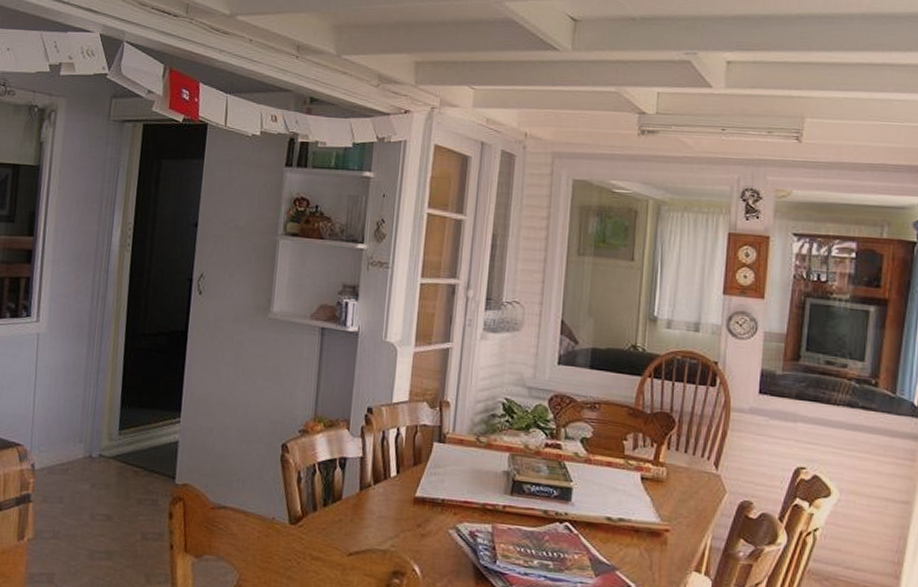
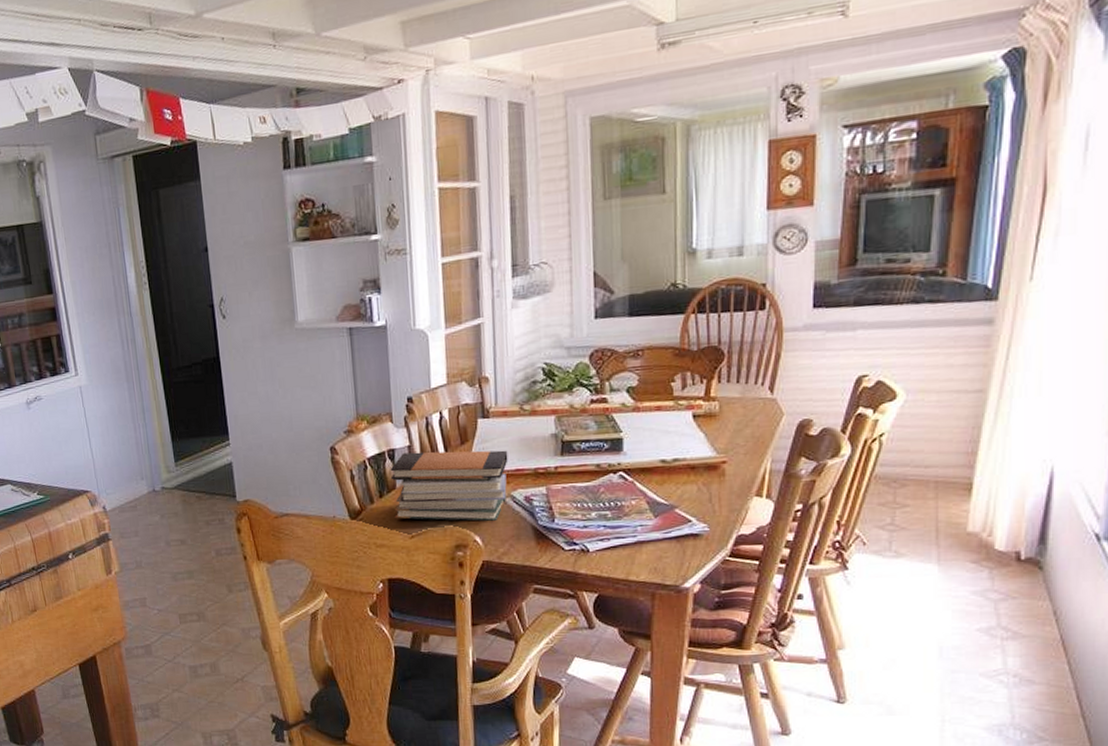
book stack: none [336,464,459,552] -> present [390,450,508,521]

